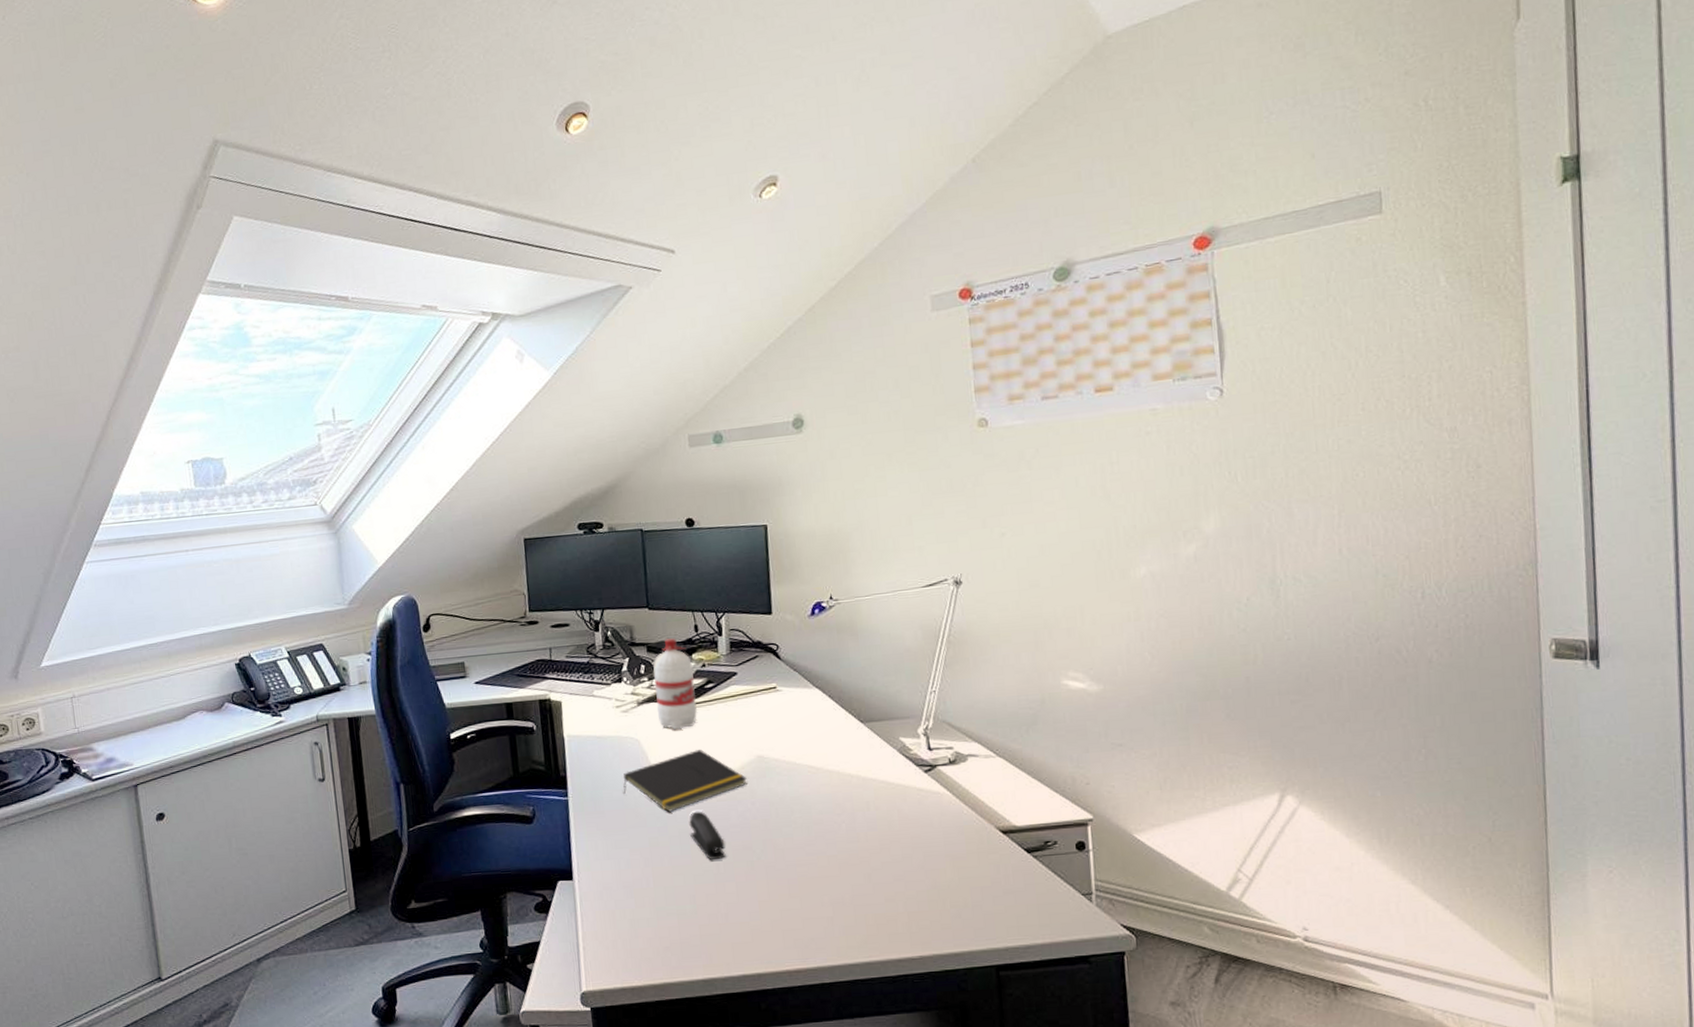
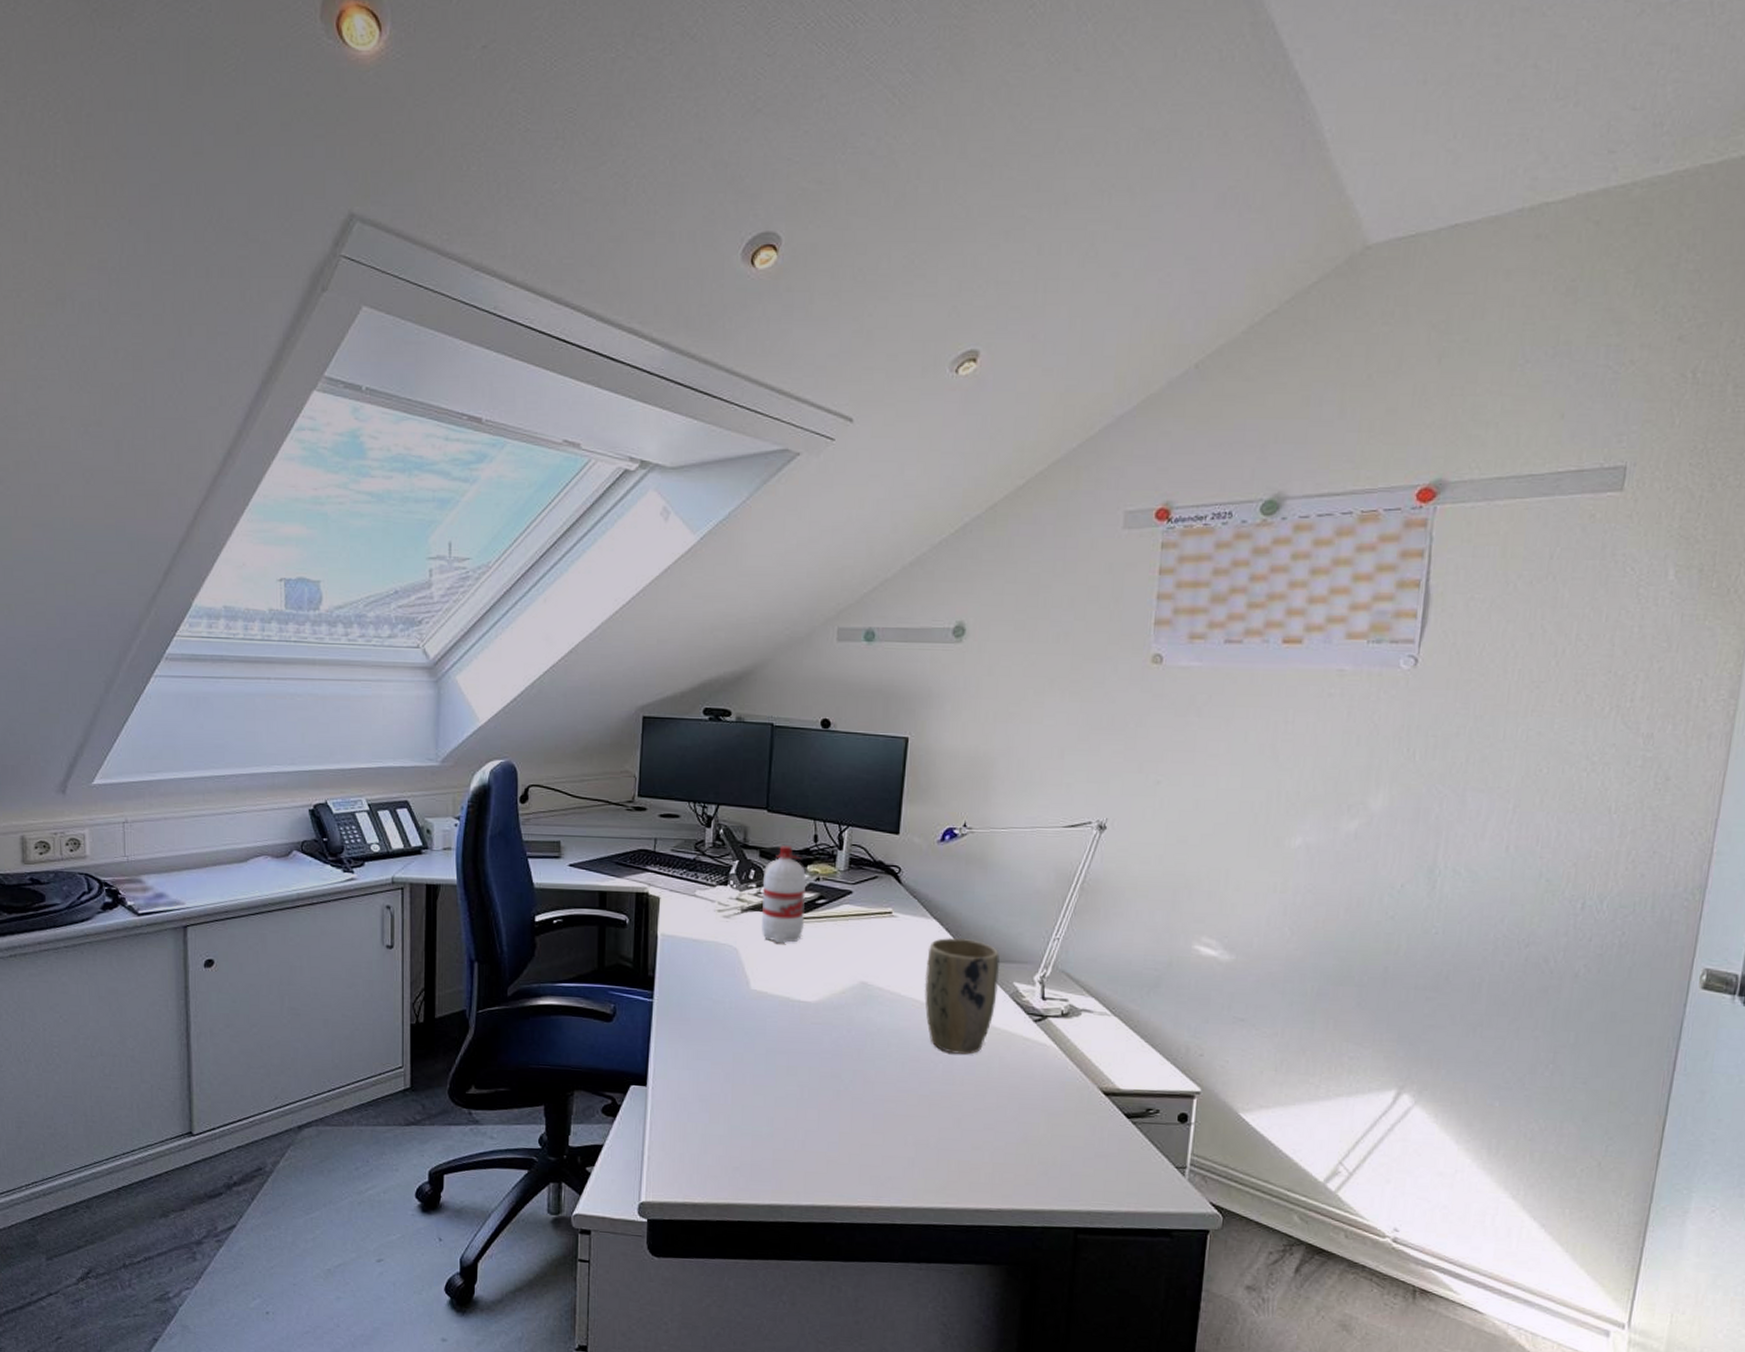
notepad: present [623,750,747,812] -> none [713,967,846,1028]
stapler: present [689,811,726,860] -> none [778,1031,813,1084]
plant pot: none [815,702,886,812] -> present [924,937,1000,1054]

